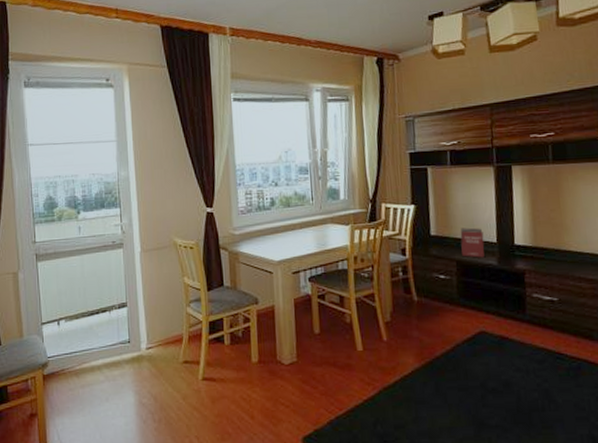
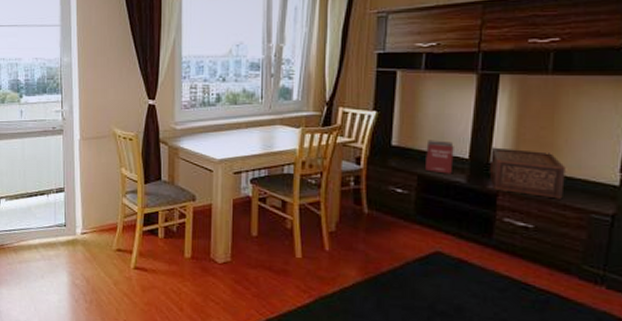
decorative box: none [513,230,577,273] -> present [489,147,566,199]

